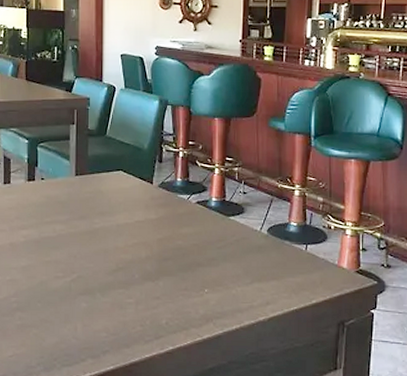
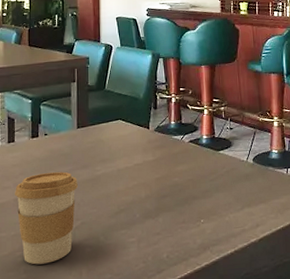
coffee cup: none [11,220,75,313] -> present [15,171,78,265]

